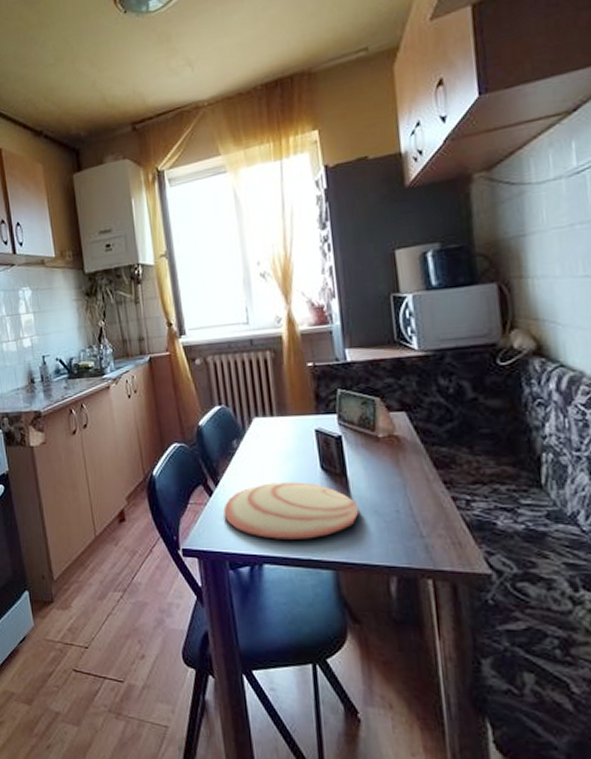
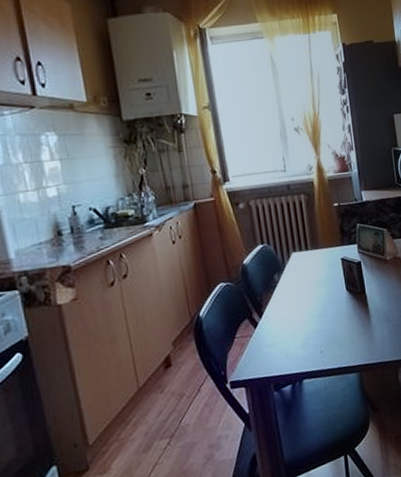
plate: present [223,482,359,539] -> none [267,303,375,357]

